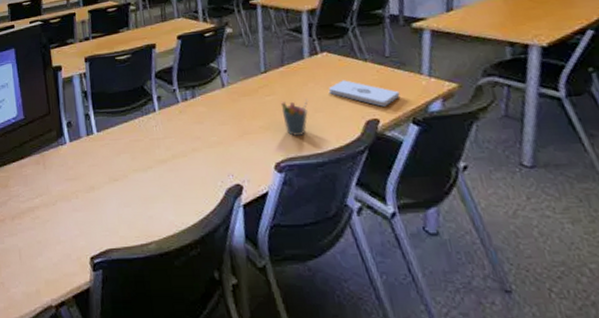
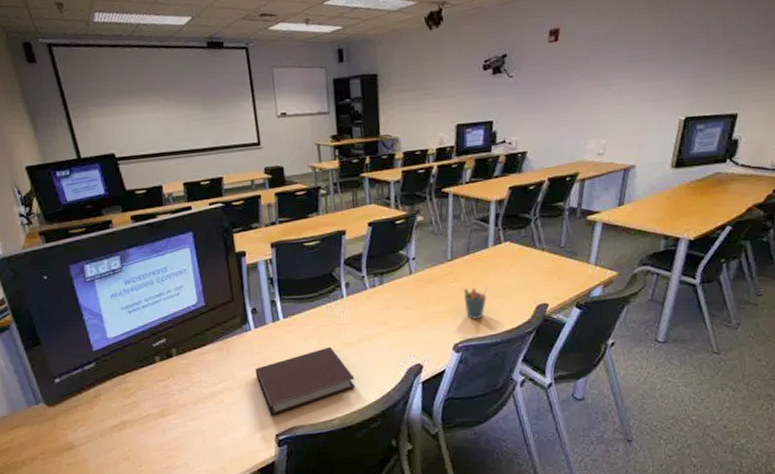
notebook: none [70,162,172,237] -> present [255,346,356,417]
notepad: present [328,80,400,107] -> none [507,268,569,292]

